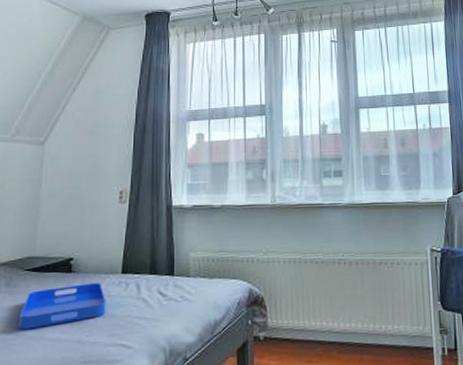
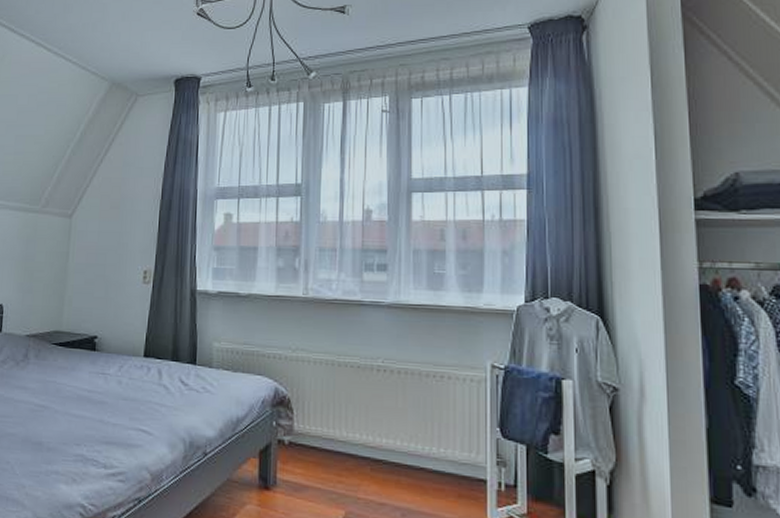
serving tray: present [19,283,106,330] -> none [46,363,128,403]

